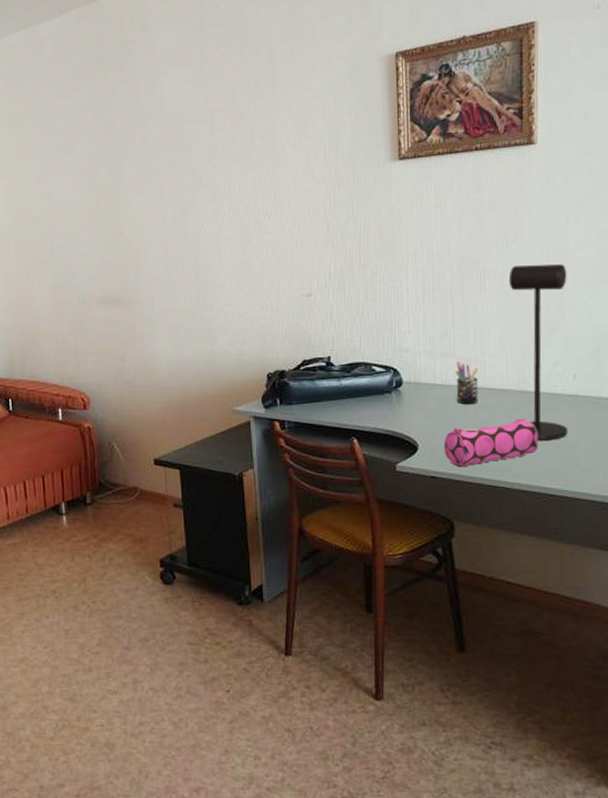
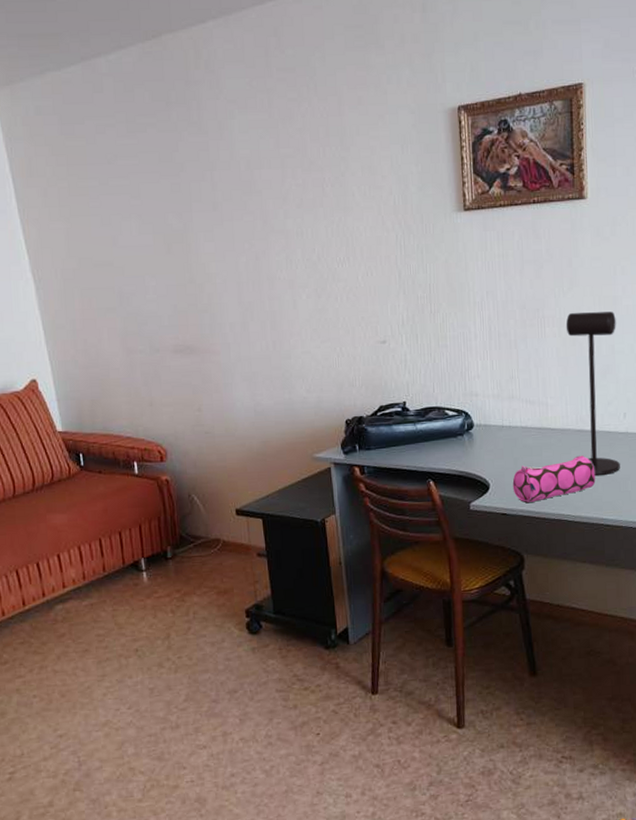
pen holder: present [455,362,479,405] -> none [521,404,542,445]

